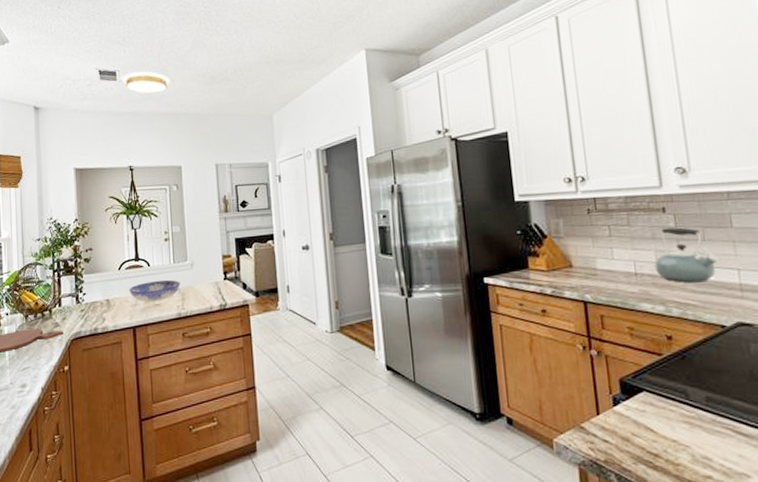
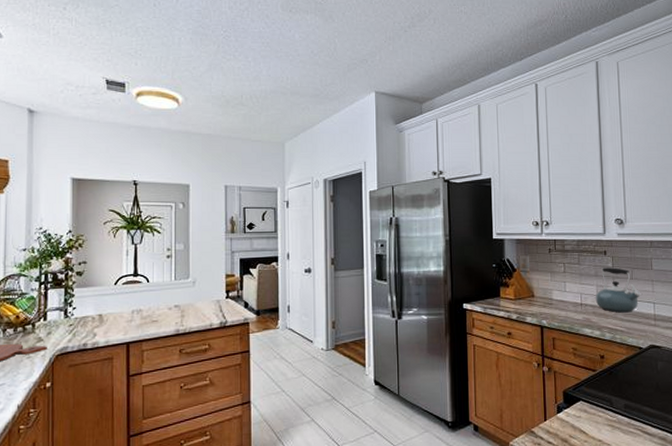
ceramic bowl: present [128,279,181,303] -> none [124,296,181,318]

